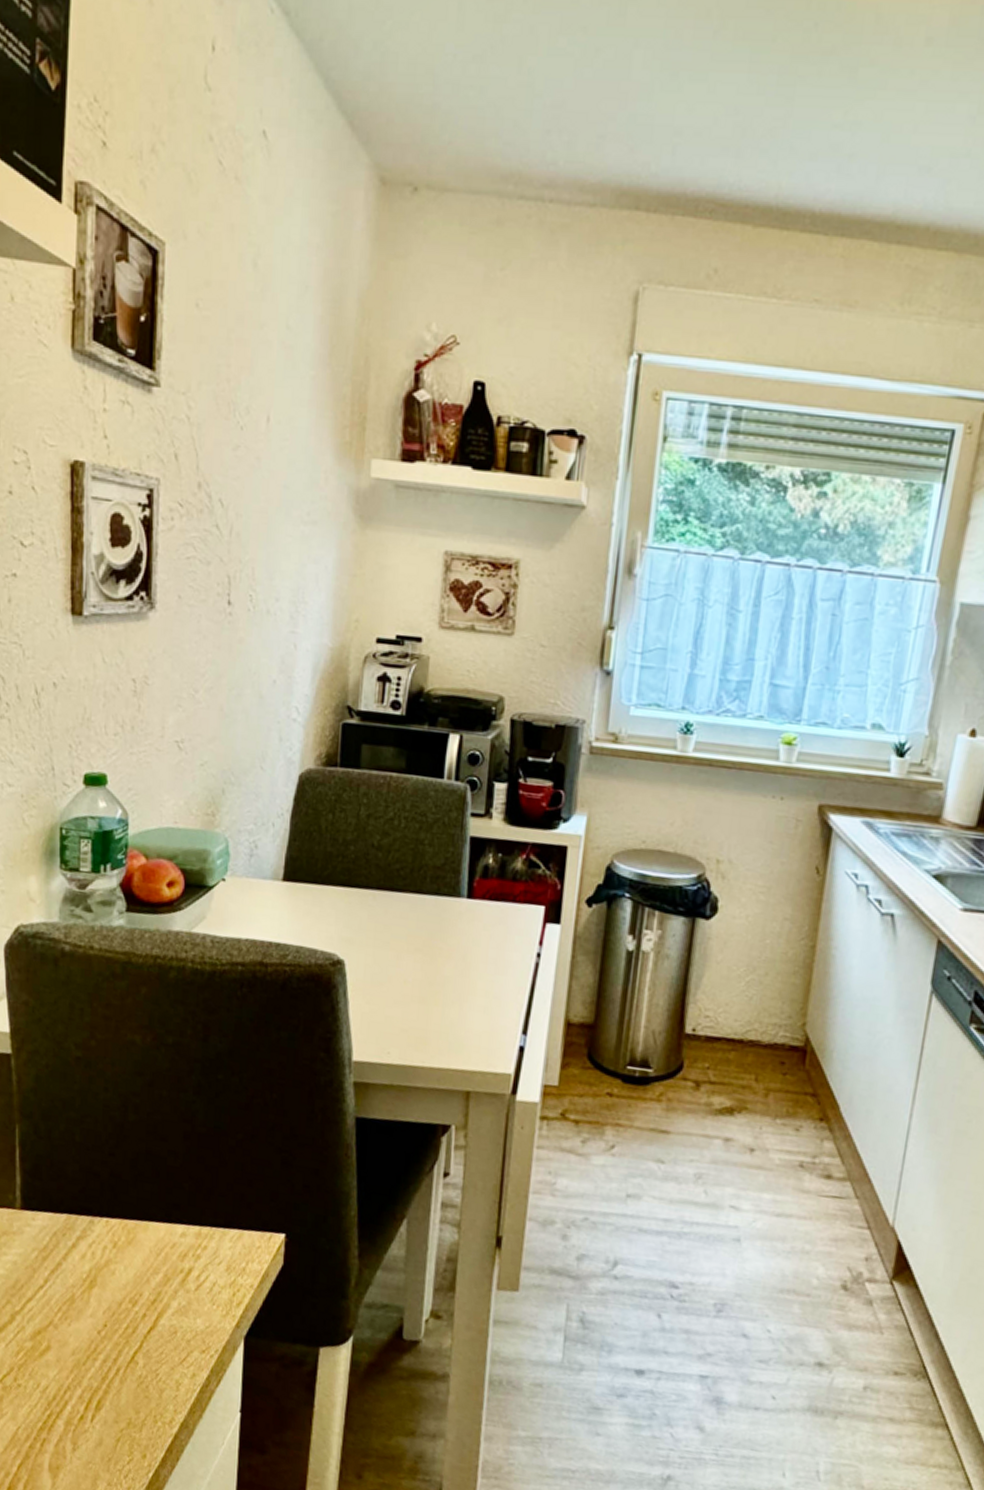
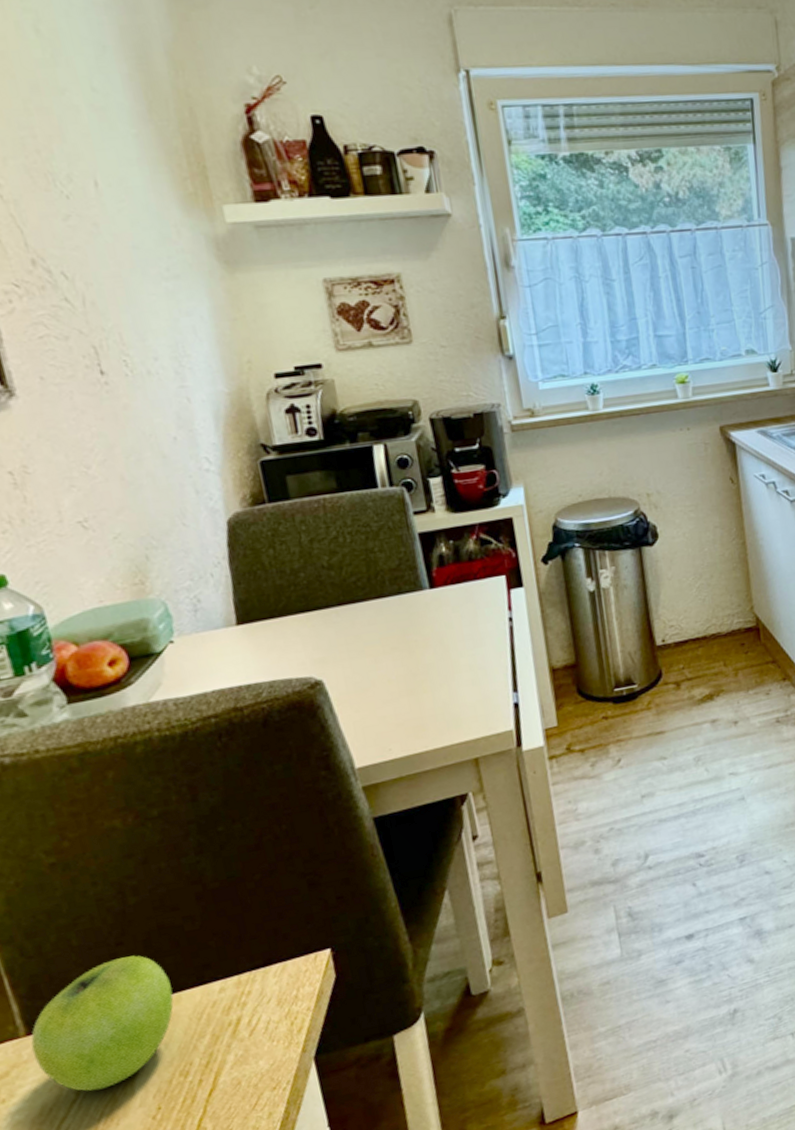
fruit: none [21,1167,143,1287] -> present [31,955,174,1092]

